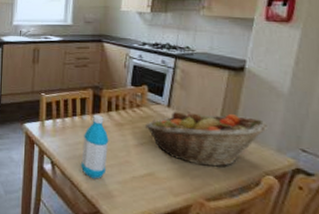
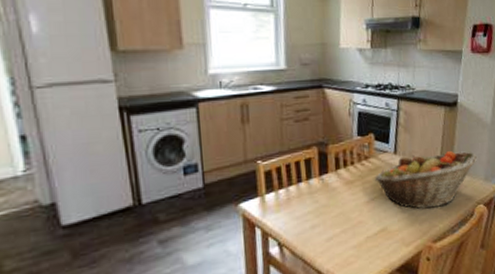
water bottle: present [81,114,109,179] -> none [312,175,340,251]

